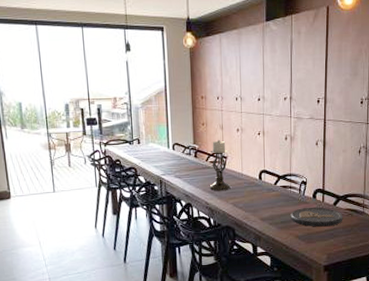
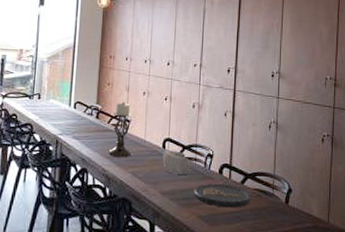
decorative bowl: none [260,180,287,202] -> present [162,150,191,175]

